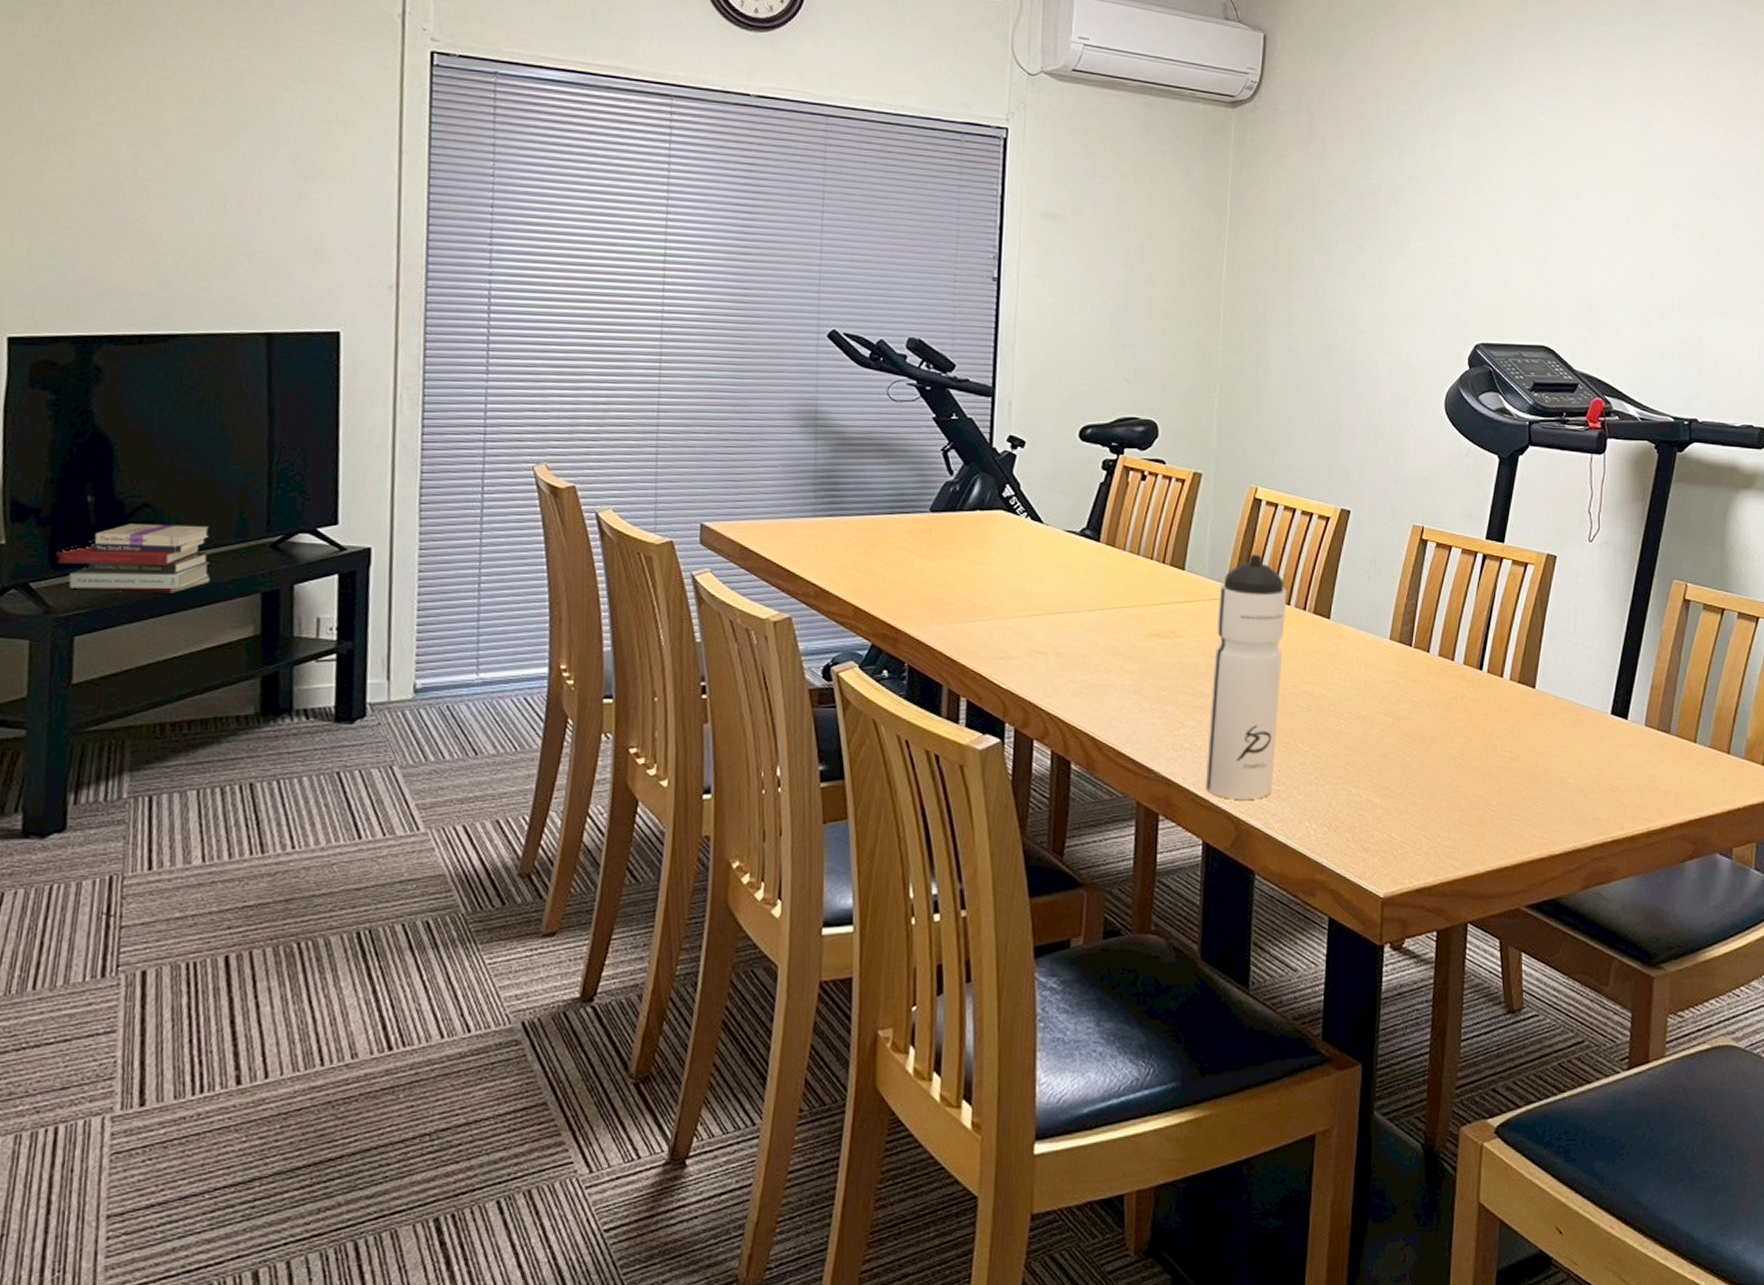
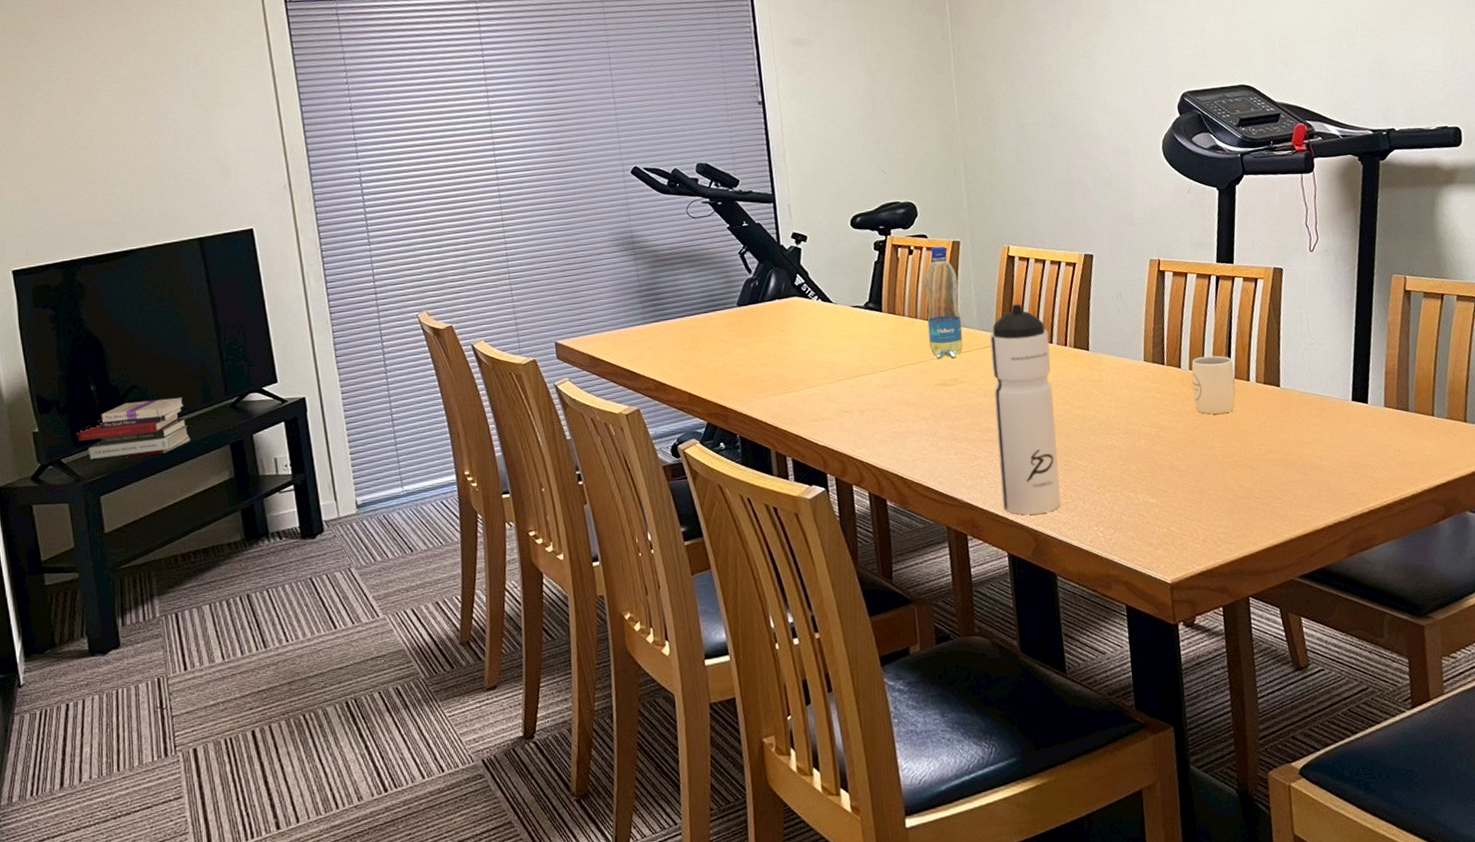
bottle: none [1149,475,1193,608] -> present [924,246,963,359]
mug: none [1438,642,1488,711] -> present [1191,355,1236,415]

